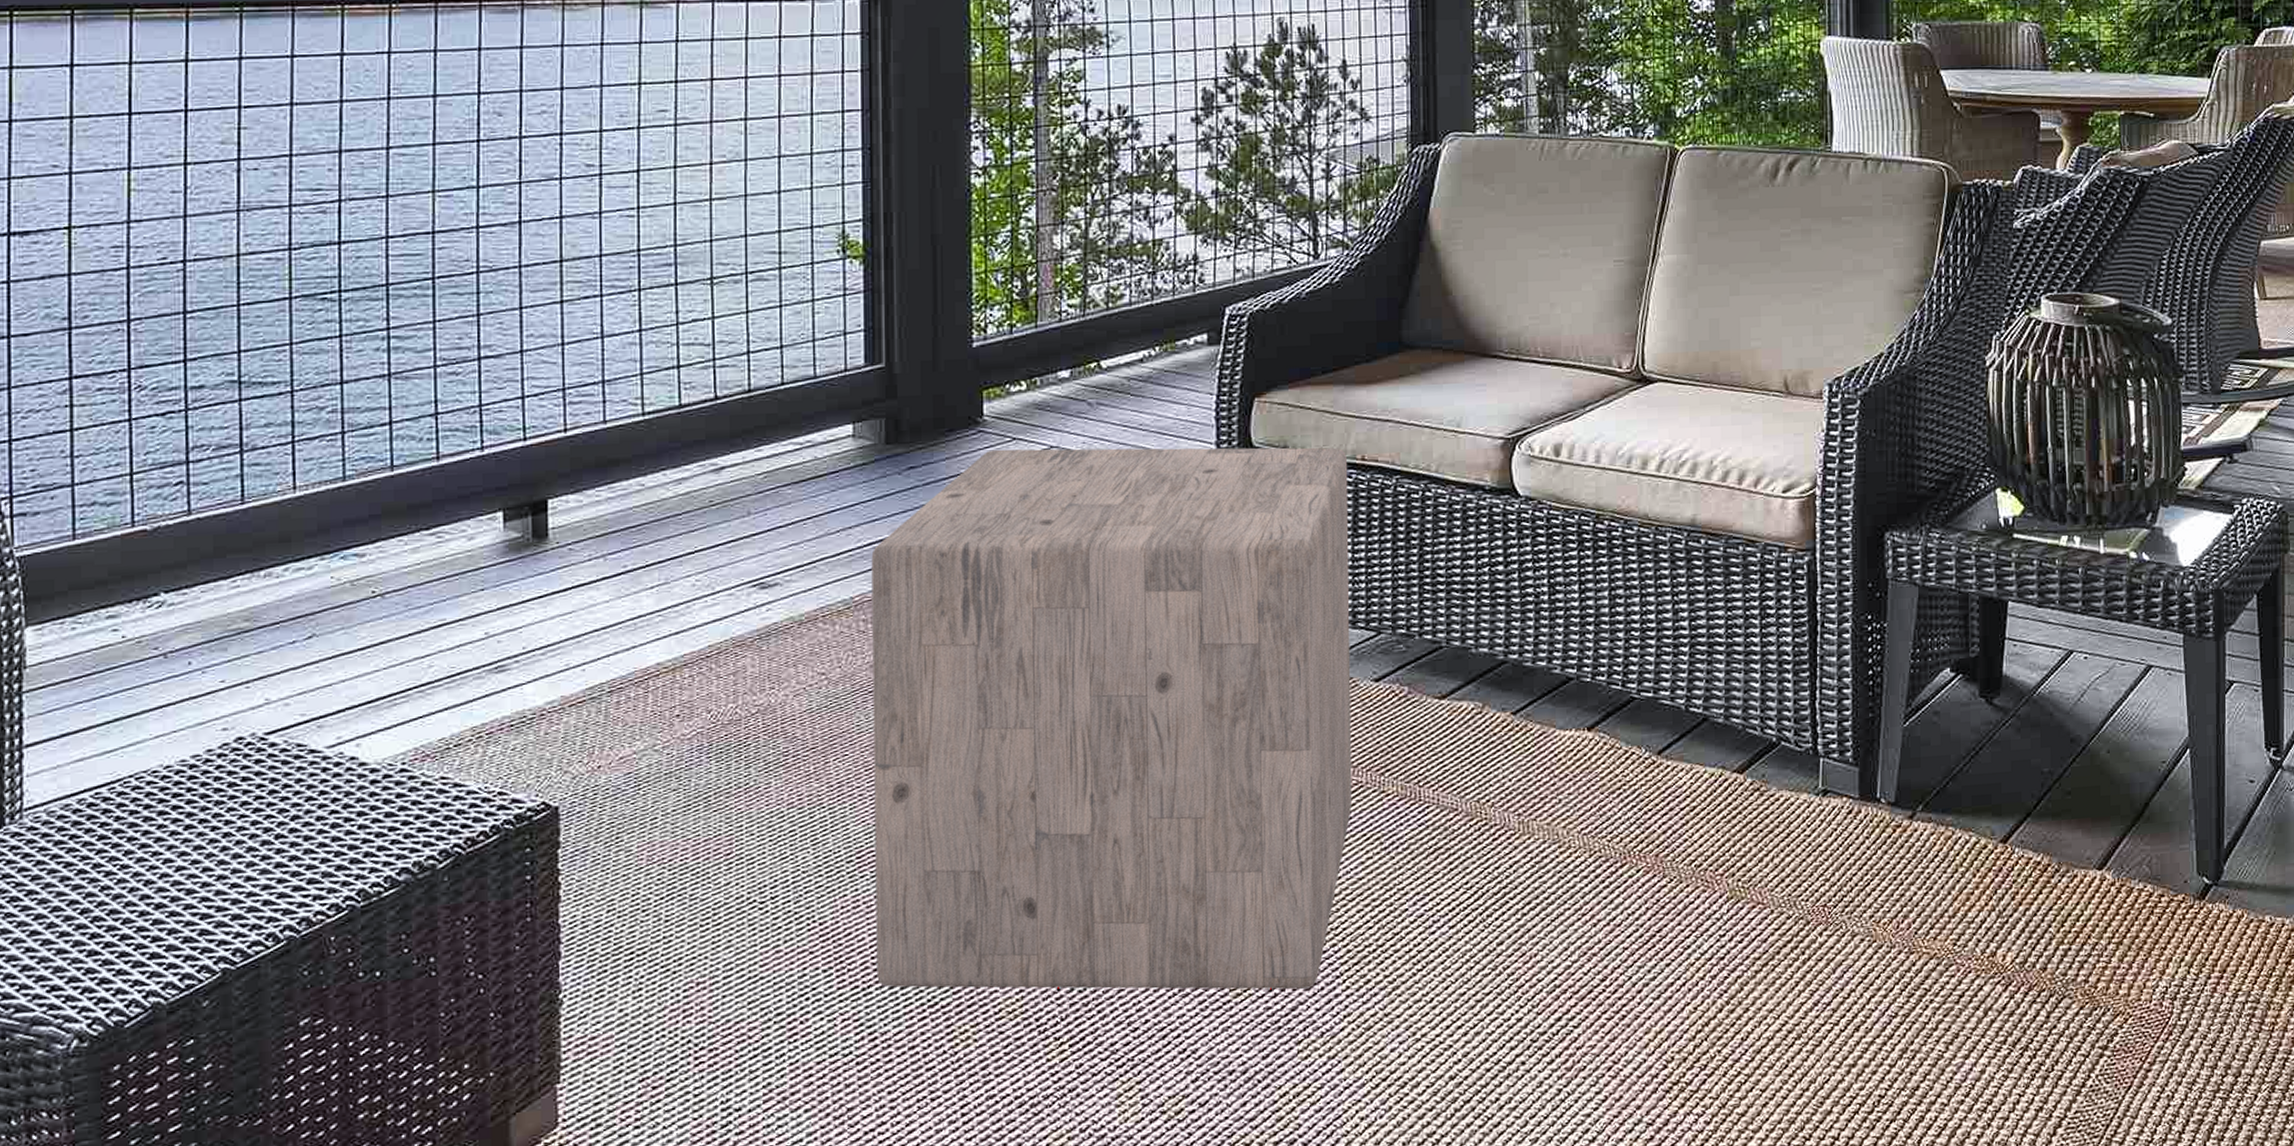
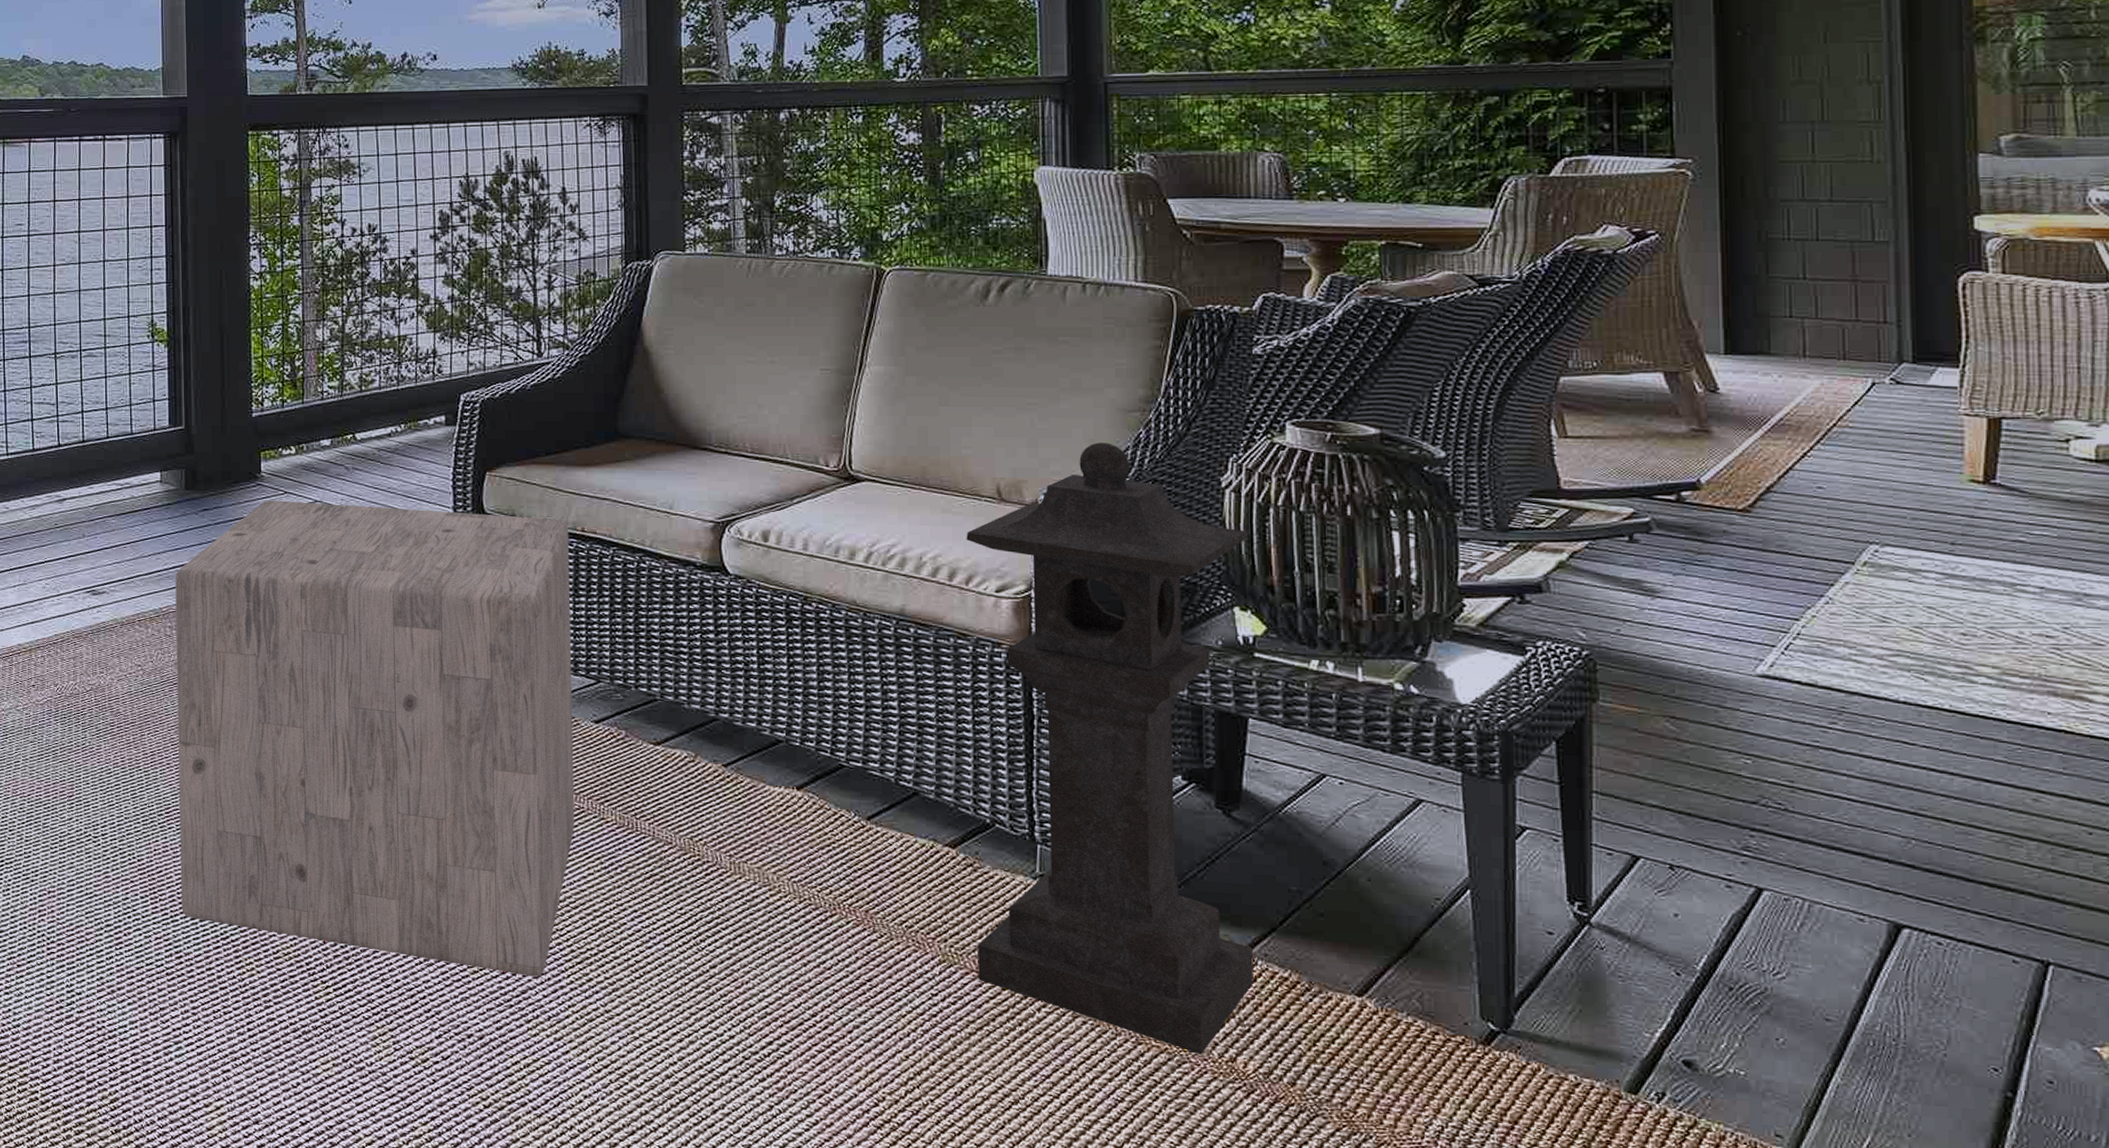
stone lantern: none [1755,326,2011,954] -> present [966,442,1254,1055]

